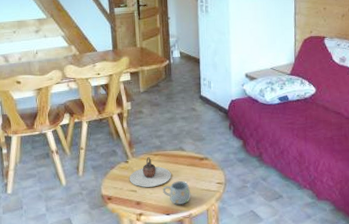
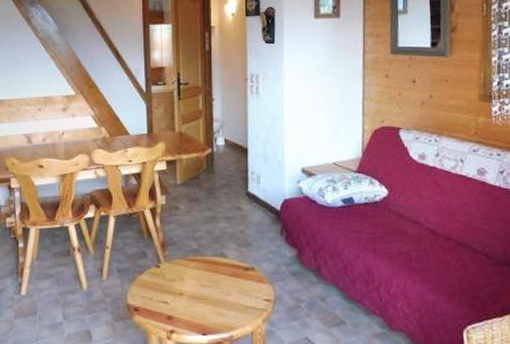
teapot: present [129,157,171,187] -> none [160,263,210,299]
mug: present [162,181,191,205] -> none [198,294,233,323]

